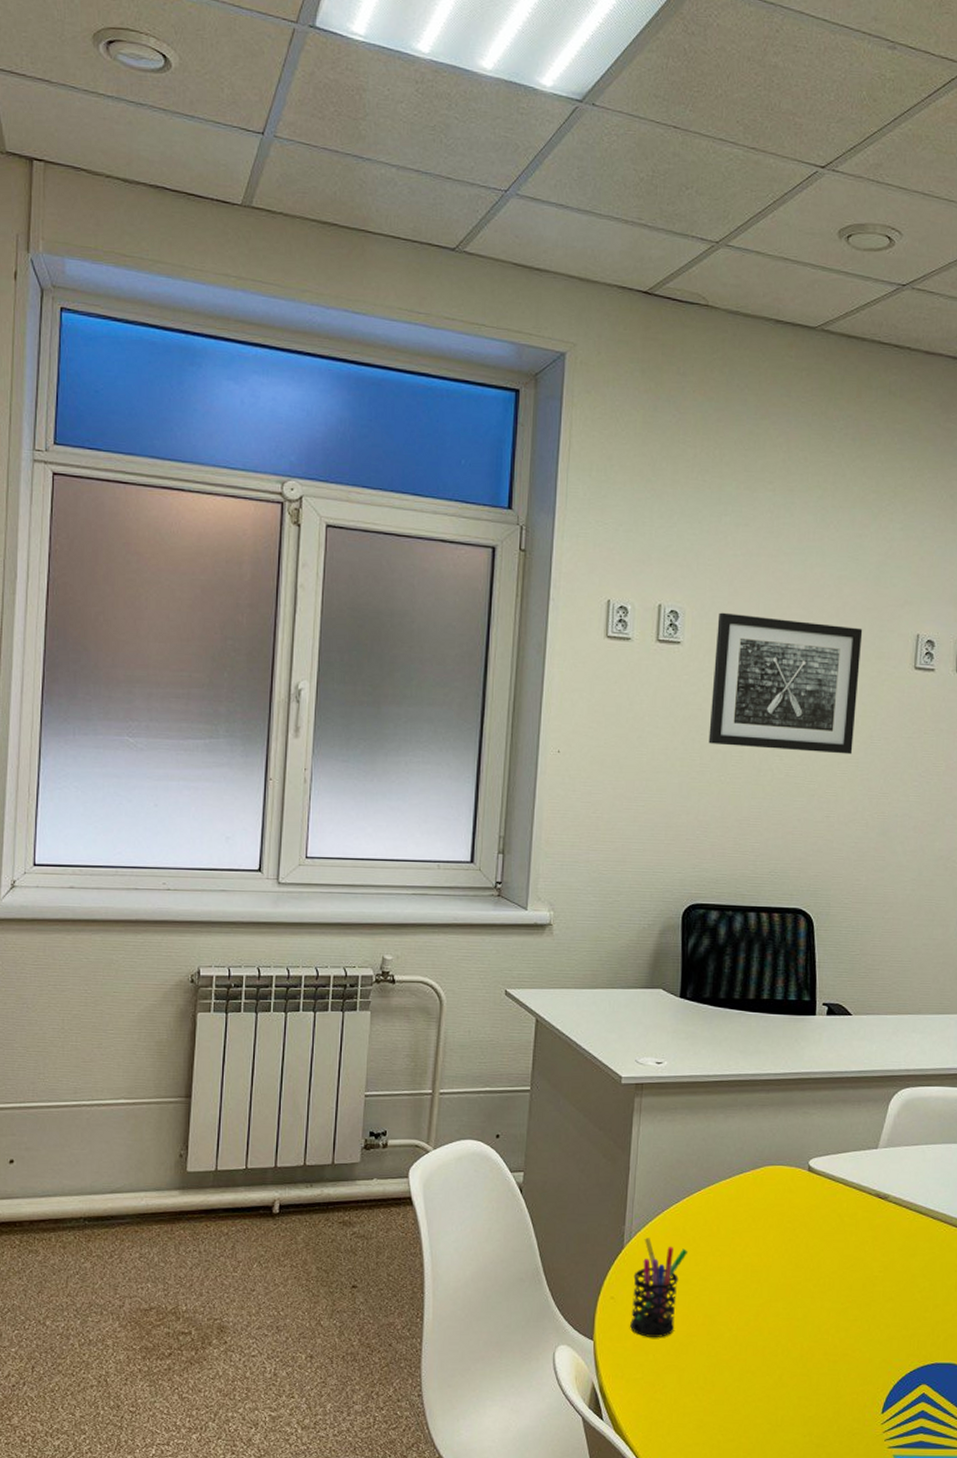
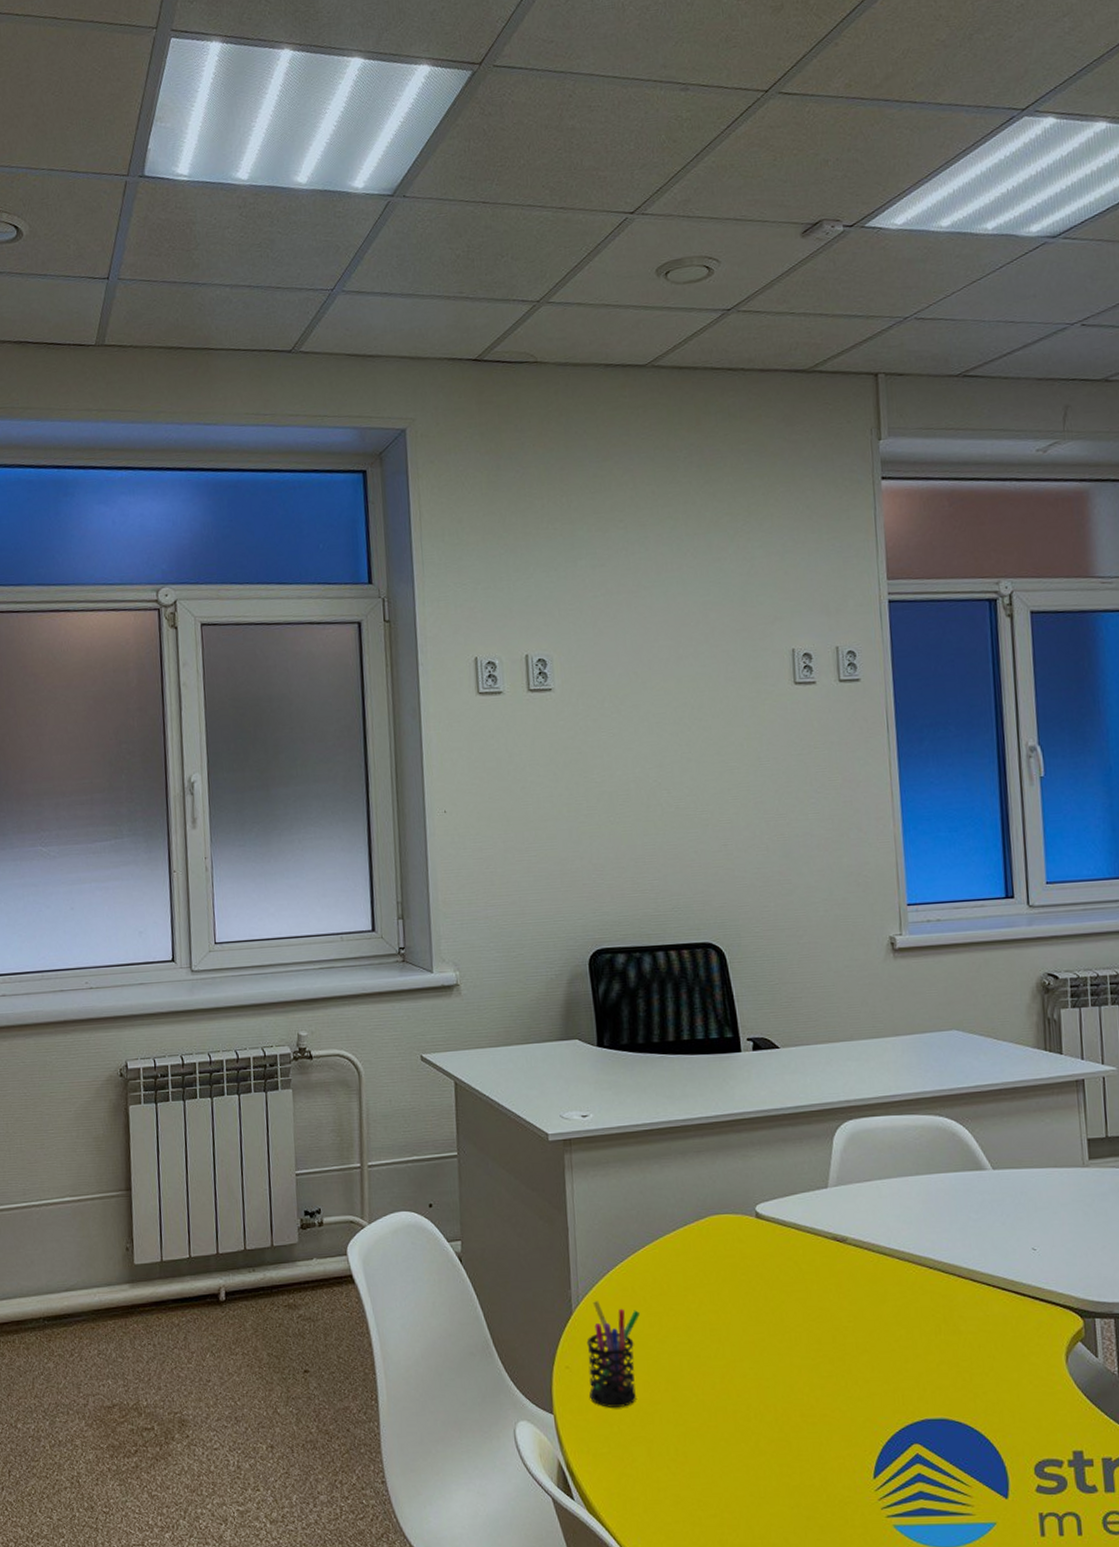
wall art: present [708,612,863,755] -> none [586,650,742,786]

